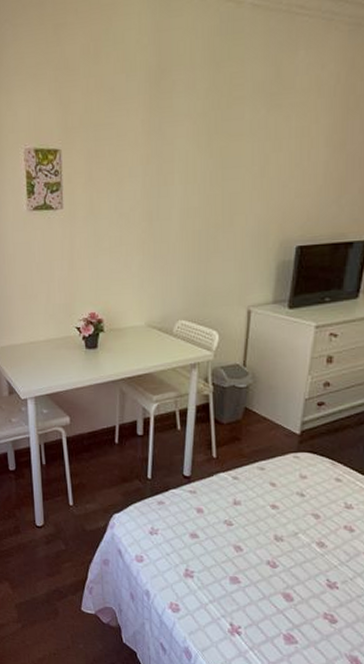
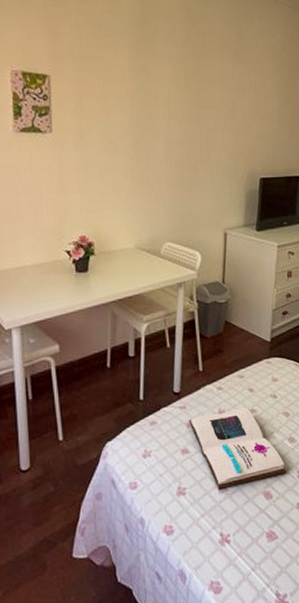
book: none [199,501,312,580] -> present [189,407,286,489]

